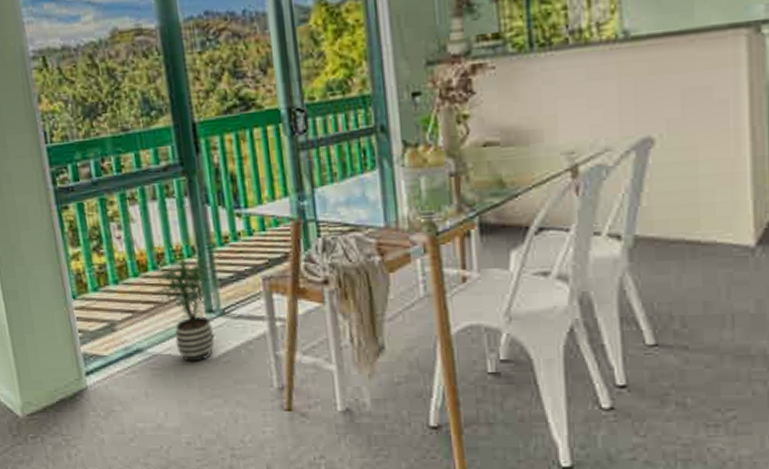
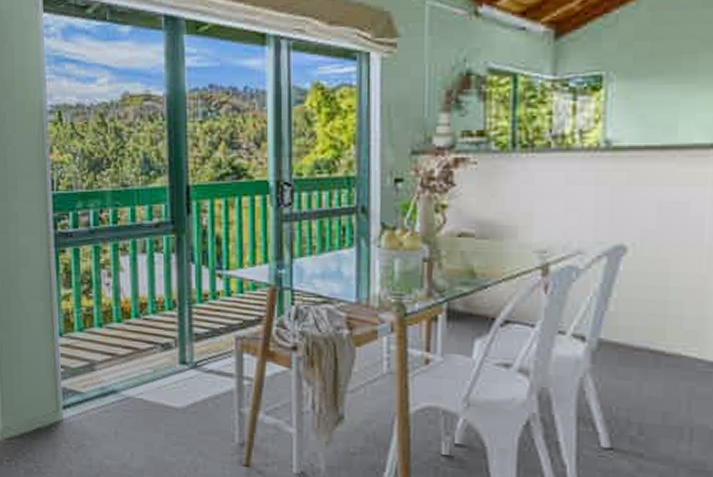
potted plant: present [153,255,220,362] -> none [133,309,196,409]

